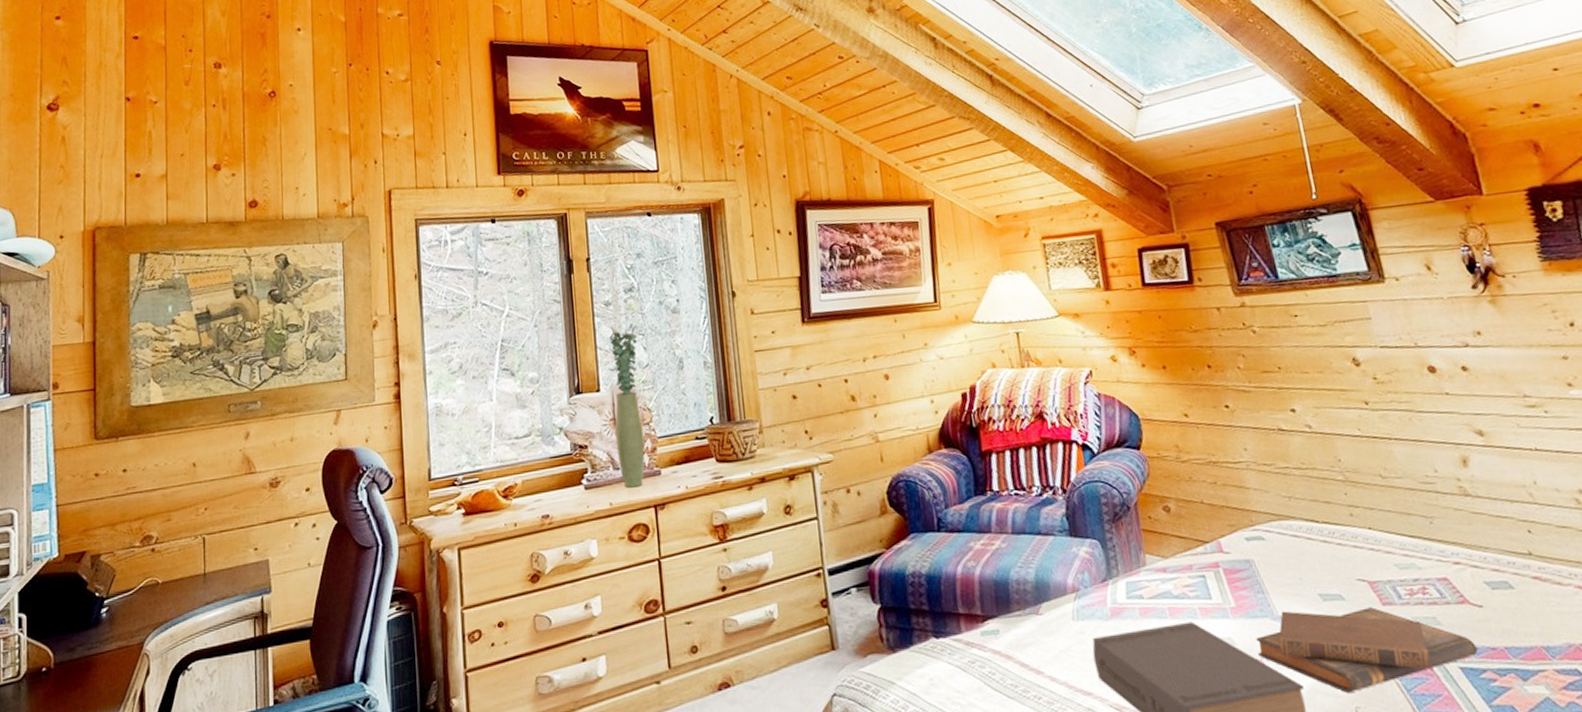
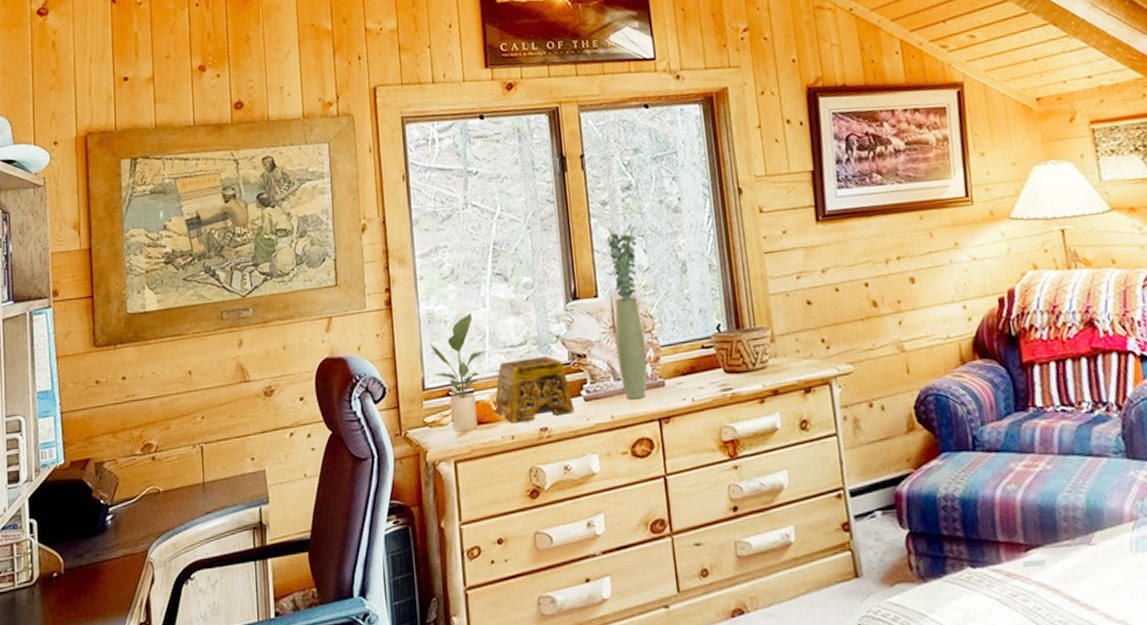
potted plant: none [438,407,494,521] -> present [431,314,488,432]
decorative box: none [498,447,575,511] -> present [494,356,575,423]

